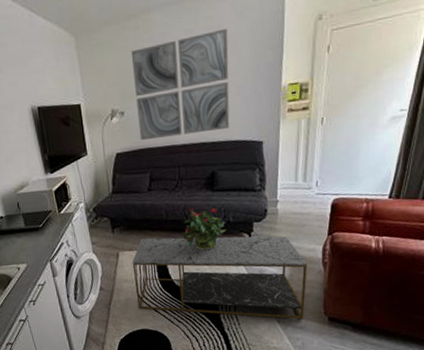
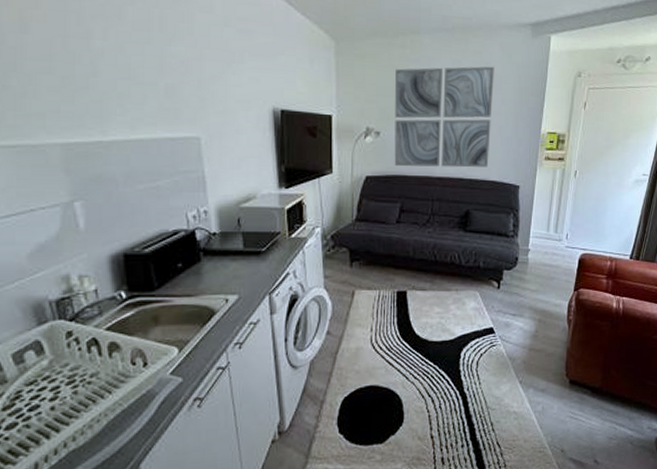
coffee table: present [132,236,308,320] -> none [369,276,554,381]
potted plant: present [182,208,227,251] -> none [428,247,476,297]

